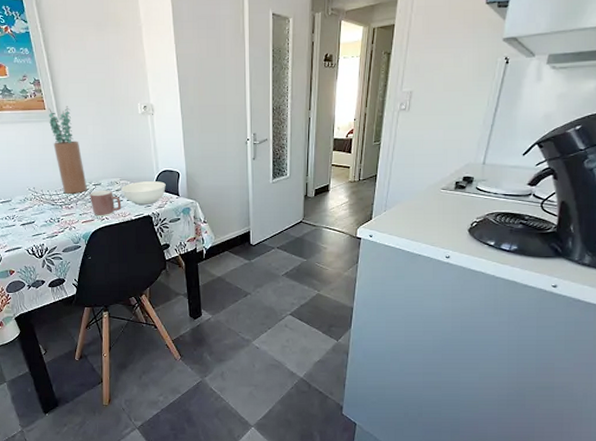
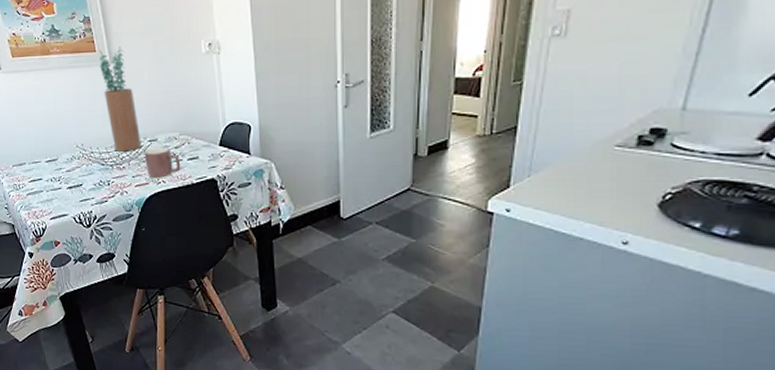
bowl: present [121,181,166,205] -> none [181,136,234,165]

